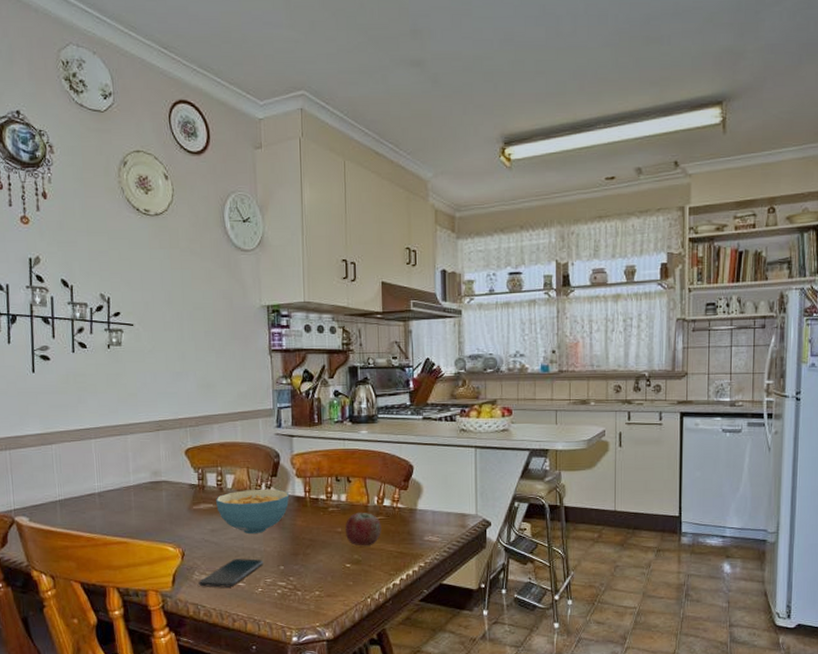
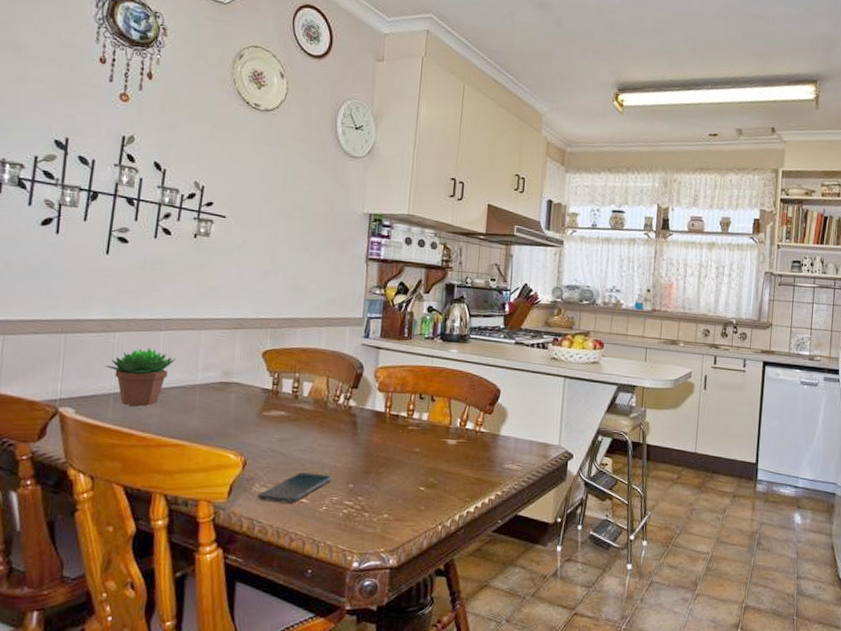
succulent plant: none [47,456,108,510] -> present [104,348,176,406]
cereal bowl: present [216,488,290,534] -> none [288,400,369,447]
apple: present [345,513,381,546] -> none [422,434,461,470]

